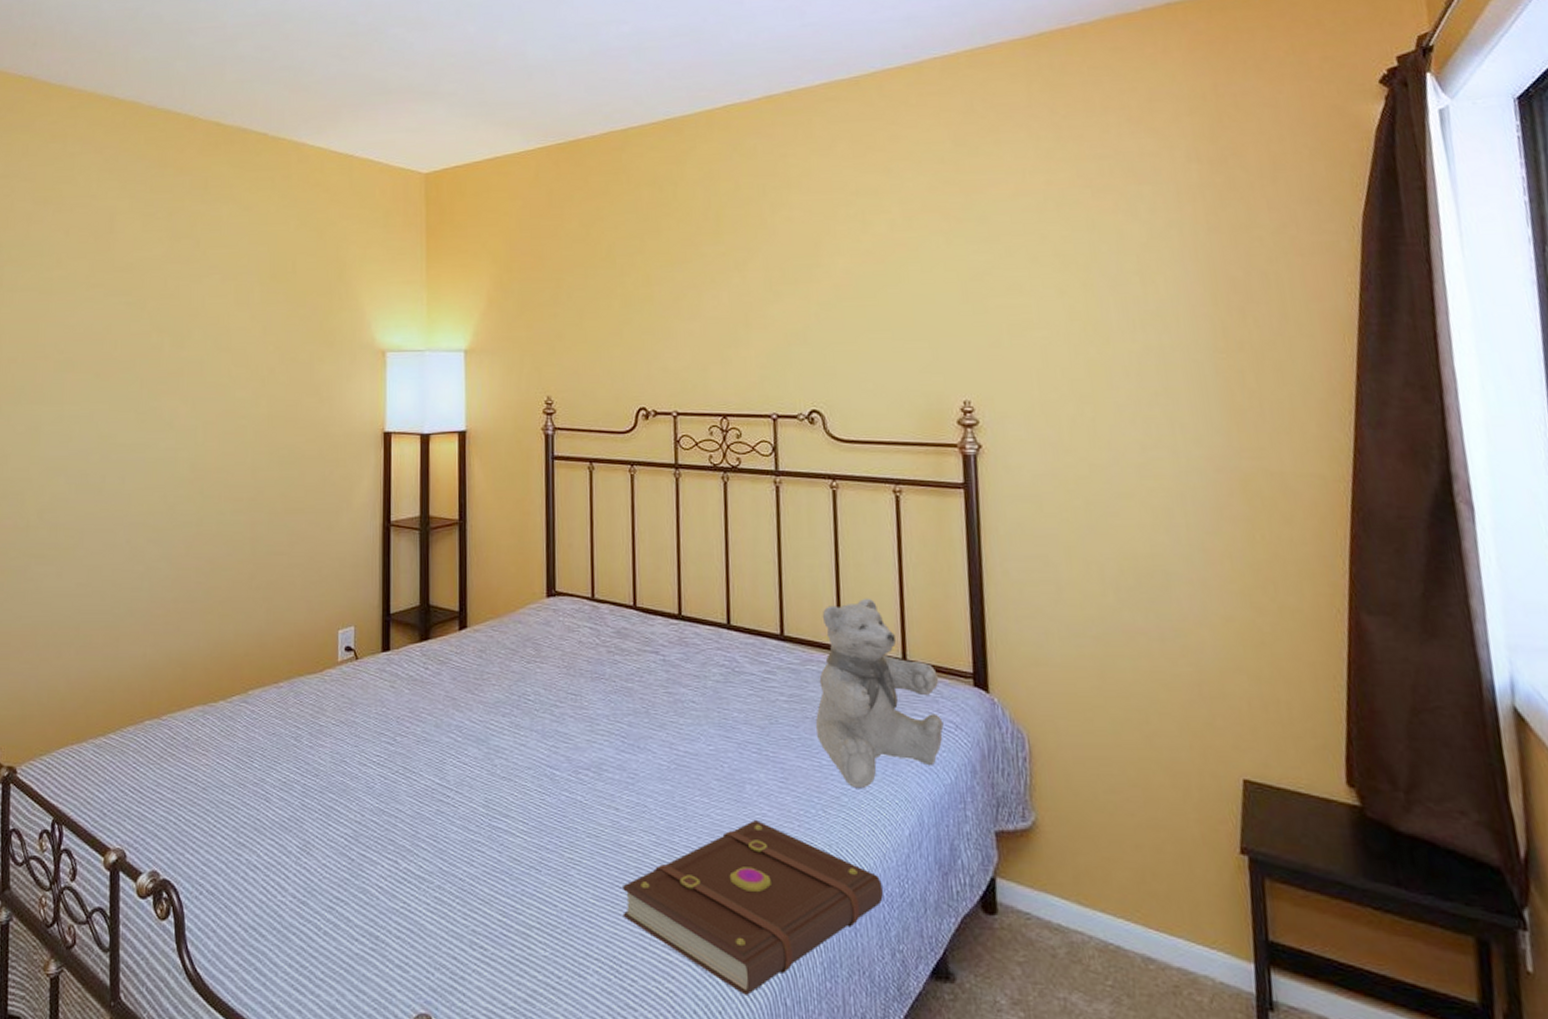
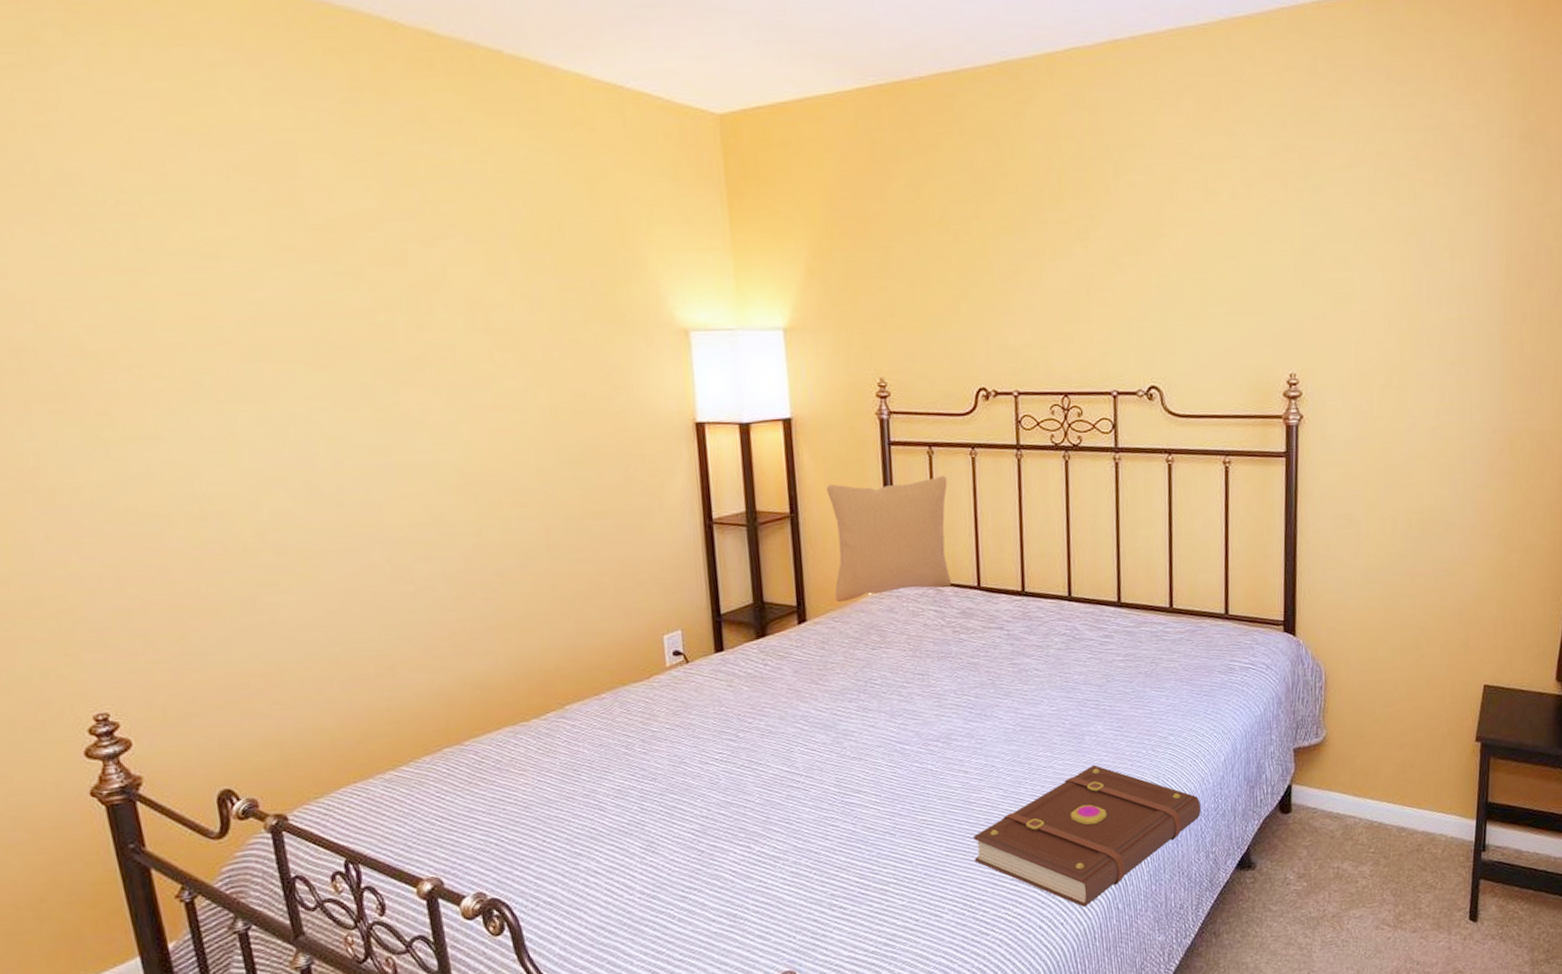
pillow: none [493,492,608,612] -> present [827,476,952,603]
teddy bear: present [815,598,944,788] -> none [1147,562,1257,728]

